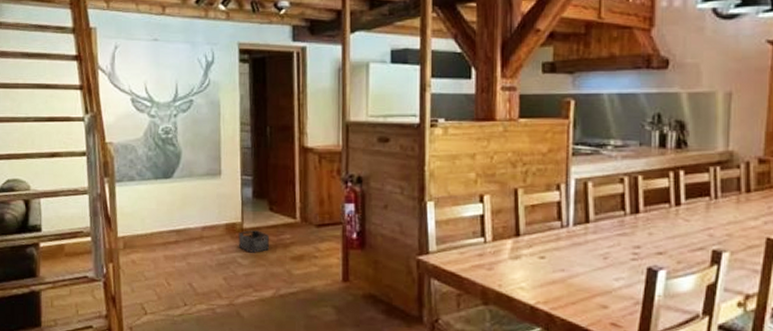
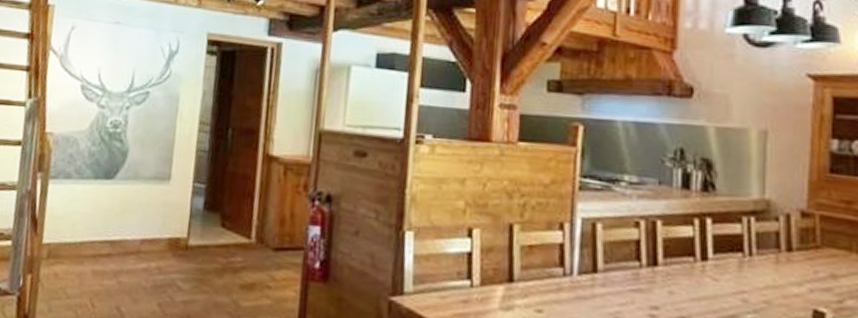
storage bin: present [238,230,270,253] -> none [180,248,217,277]

